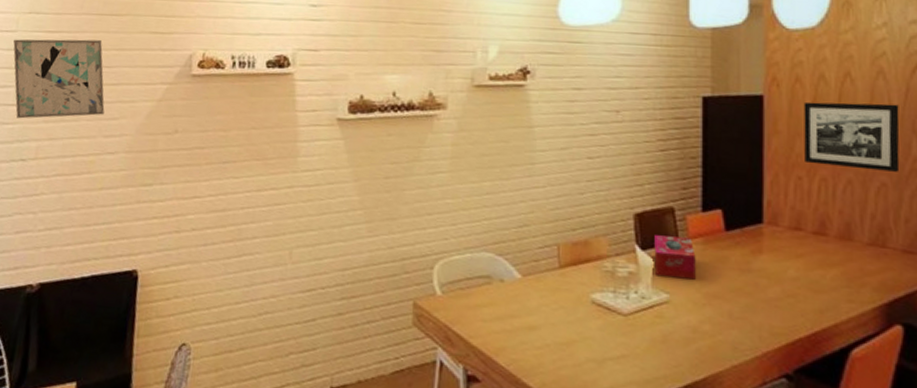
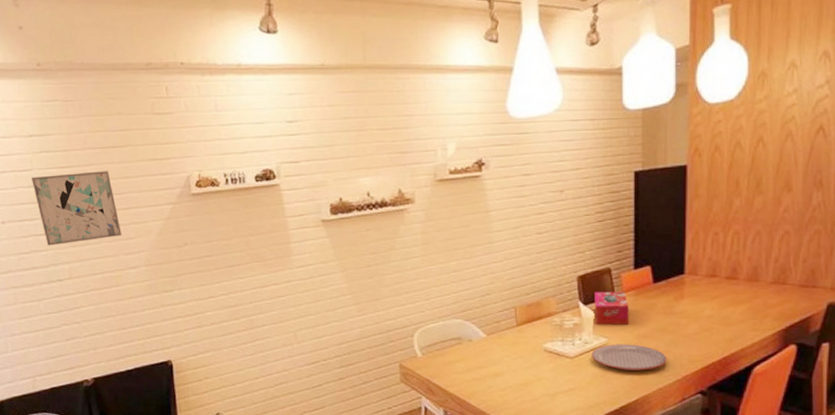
plate: none [650,302,743,341] -> present [592,344,667,370]
picture frame: present [803,101,900,172] -> none [721,162,803,221]

